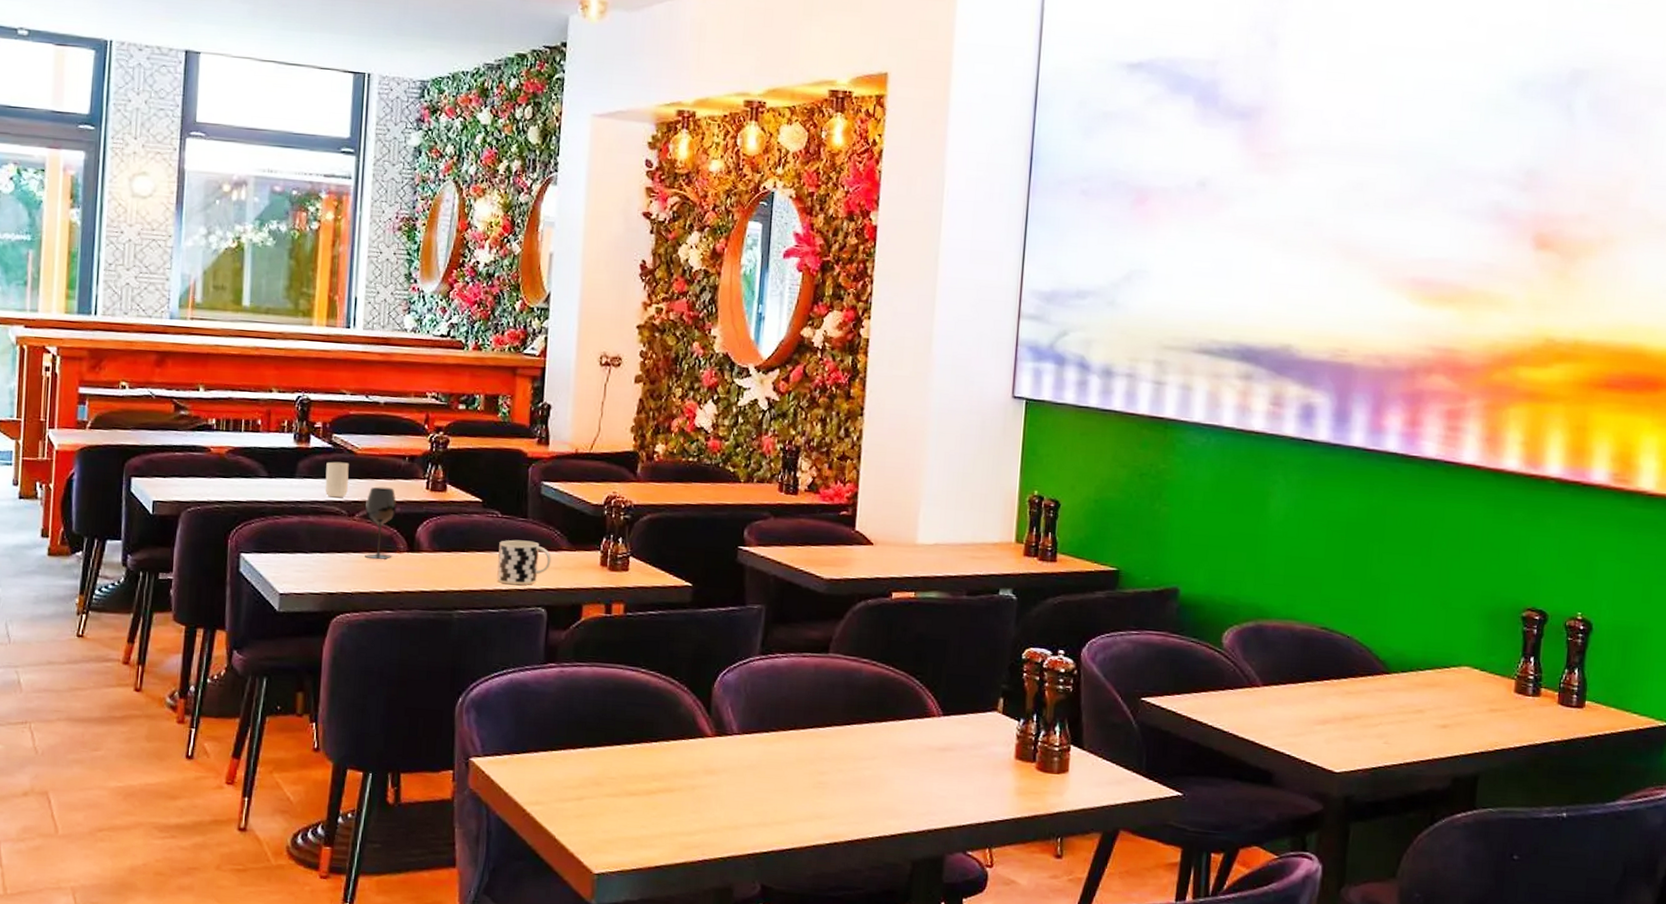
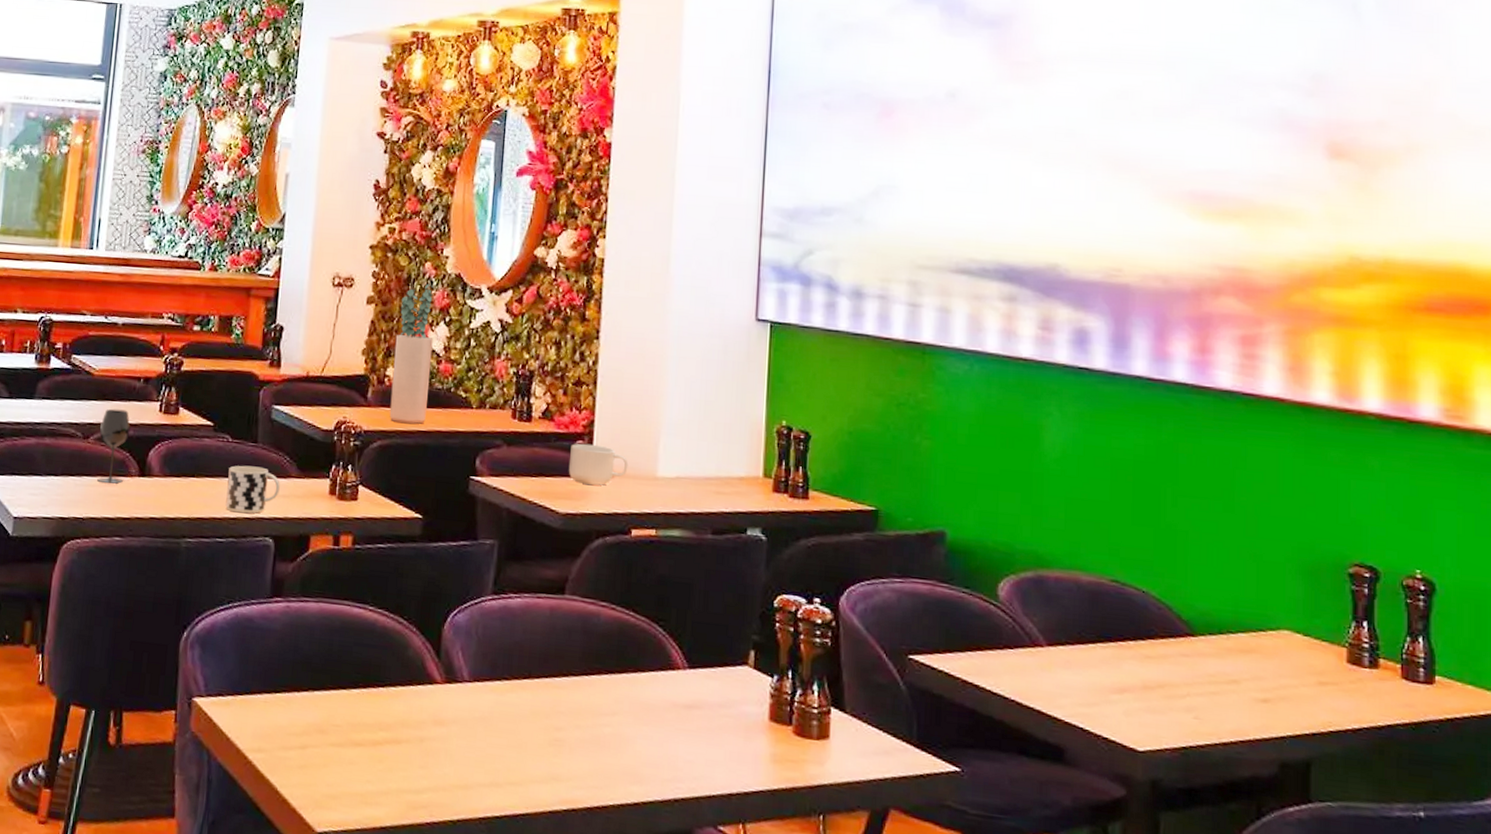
cup: present [325,461,349,498] -> none [62,382,86,420]
vase: none [659,357,702,498] -> present [389,277,434,424]
cup: none [832,514,890,553] -> present [568,443,629,486]

